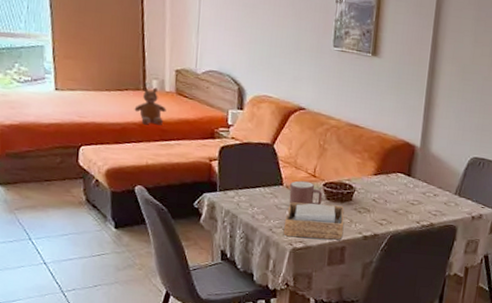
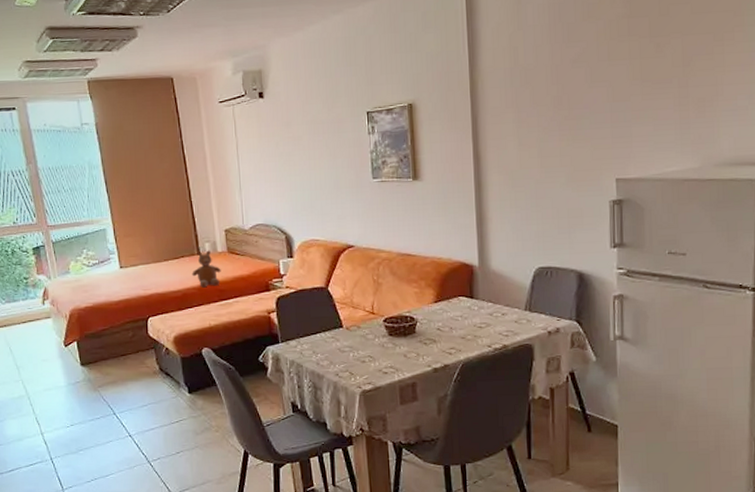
napkin holder: present [283,202,345,240] -> none [349,340,412,380]
mug: present [289,180,323,206] -> none [350,320,385,344]

